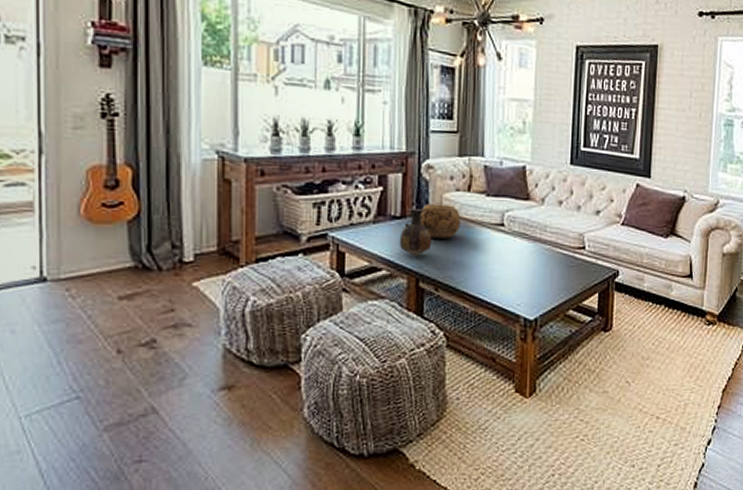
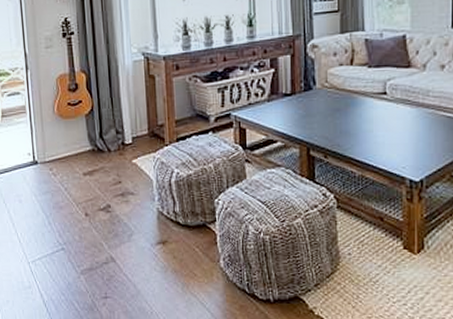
vase: present [399,209,432,256] -> none [290,85,320,128]
decorative bowl: present [420,204,462,239] -> none [308,79,346,111]

